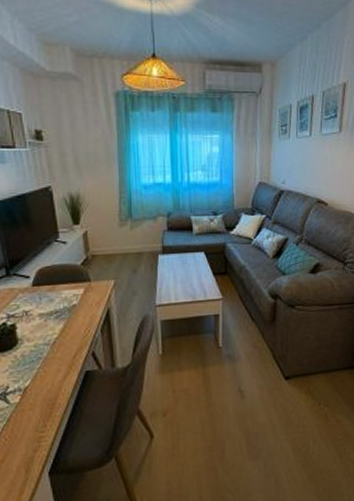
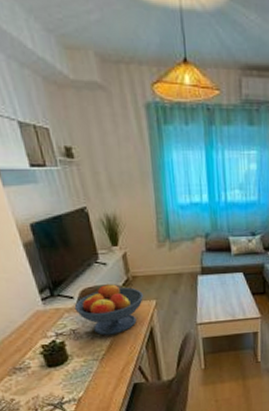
fruit bowl: none [29,262,101,318] -> present [74,283,143,335]

